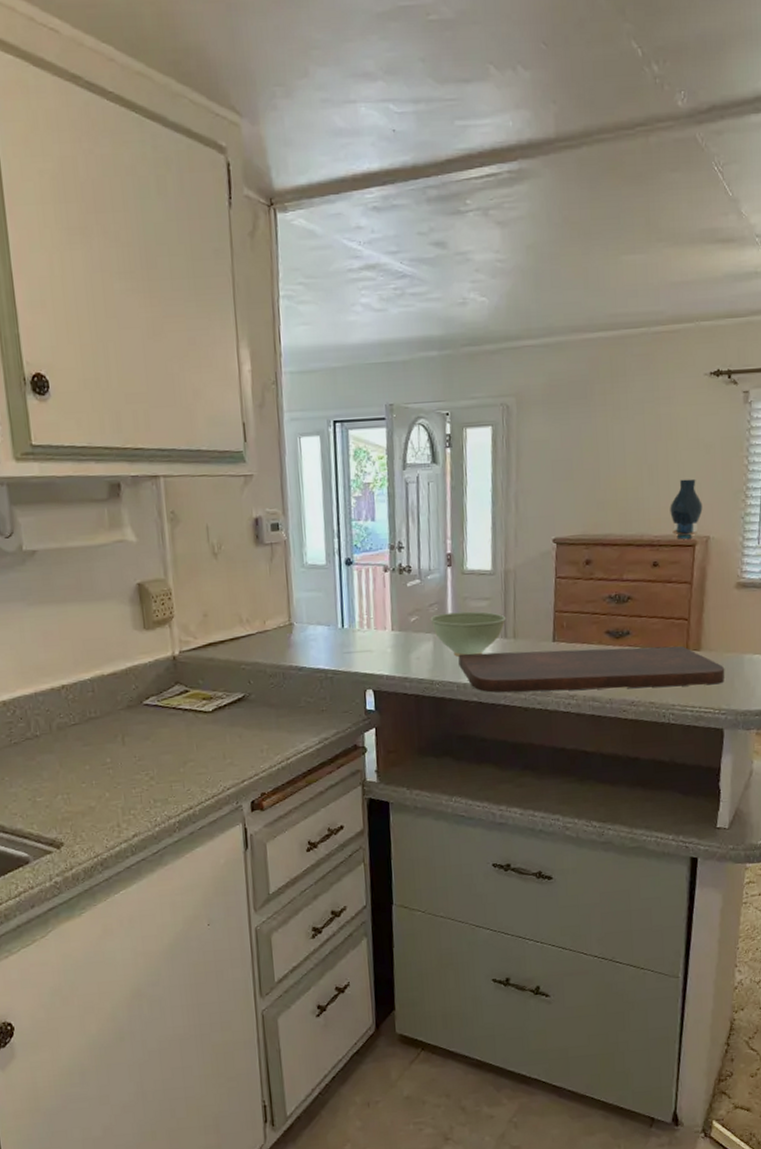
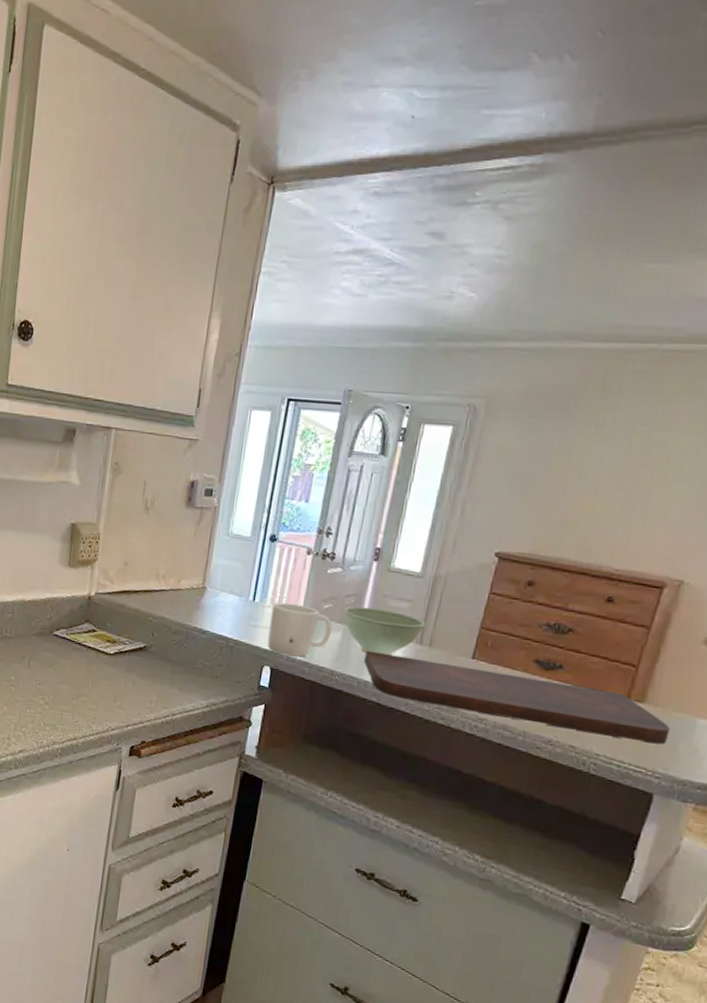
mug: none [362,622,424,675] -> present [267,602,333,657]
vase: present [670,478,703,539] -> none [638,513,683,580]

